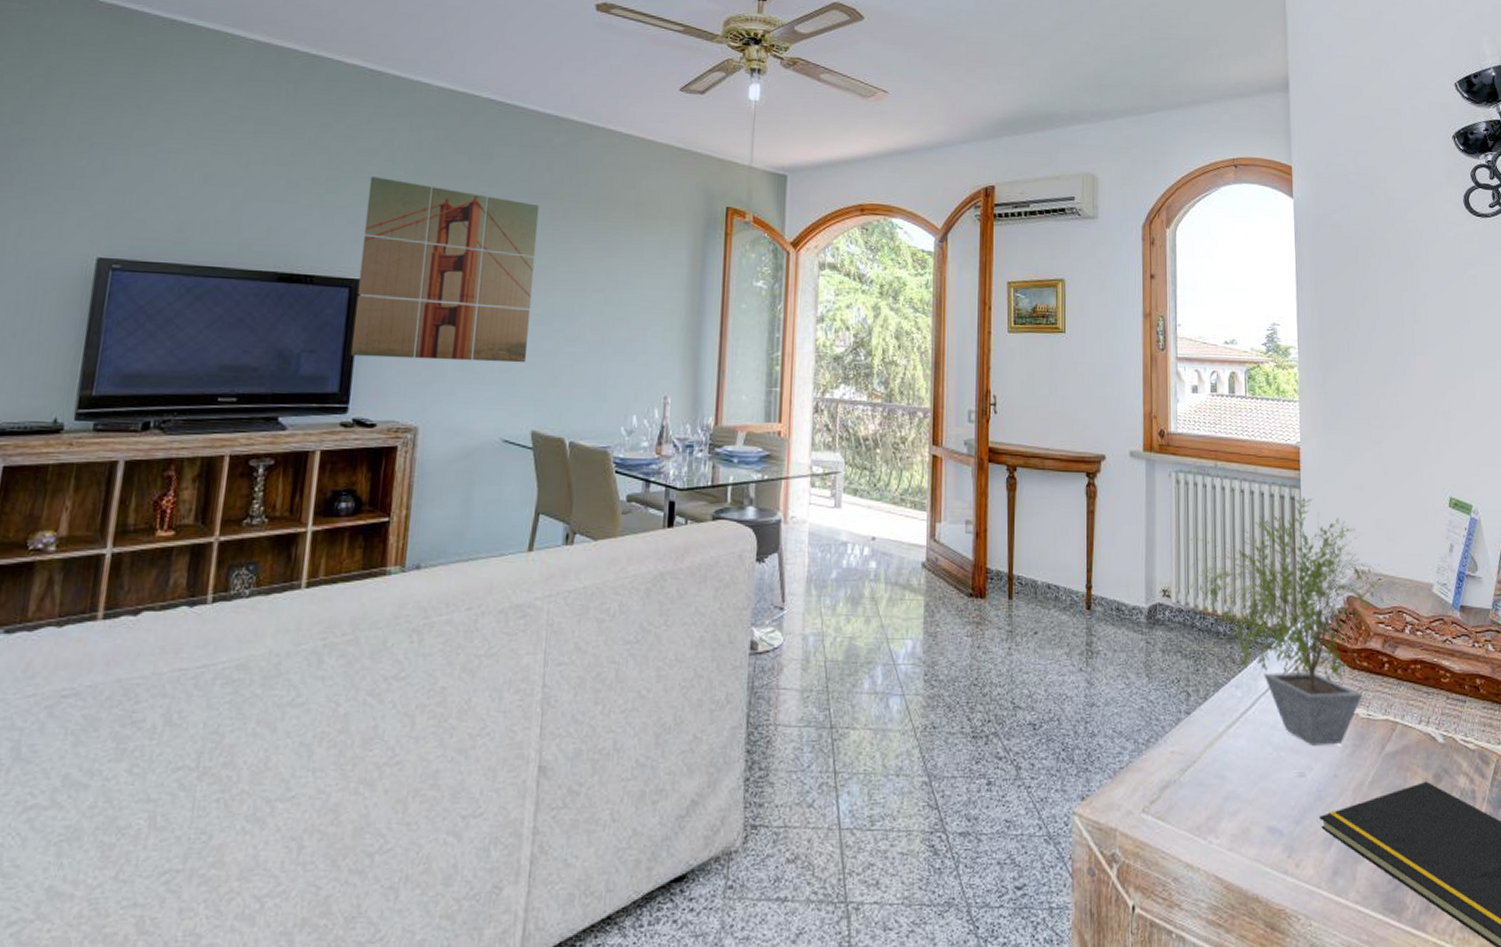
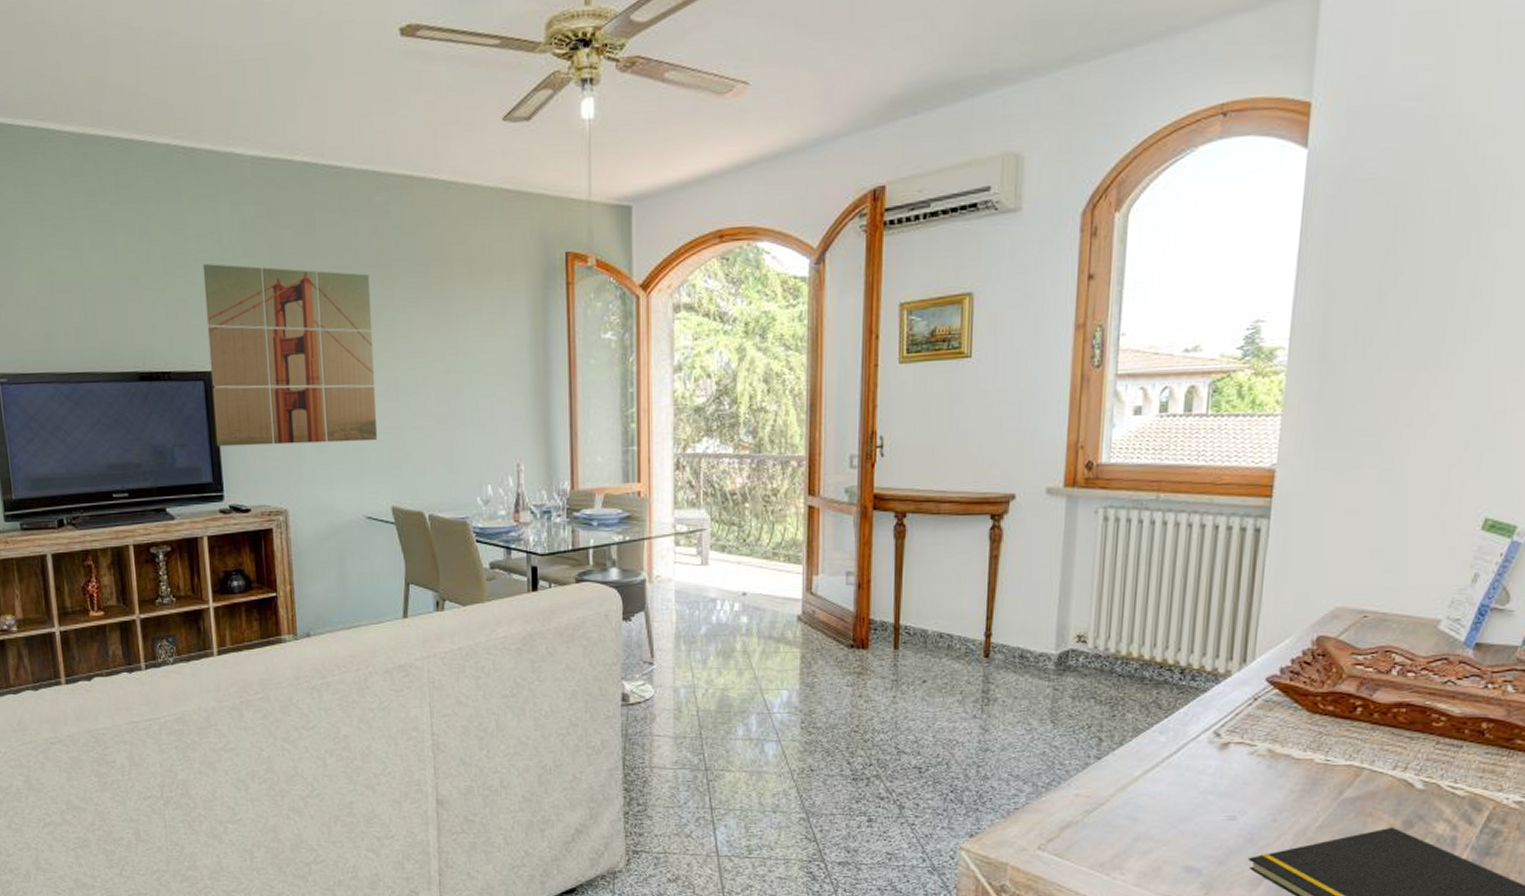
potted plant: present [1185,497,1398,746] -> none [1107,528,1387,790]

